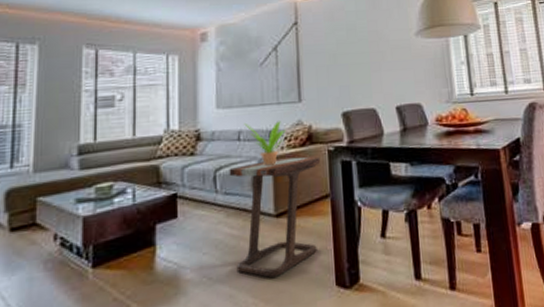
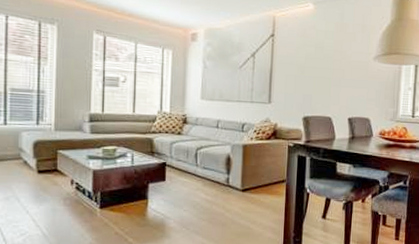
side table: present [229,156,321,278] -> none [207,147,282,235]
potted plant: present [244,121,286,166] -> none [222,115,256,151]

